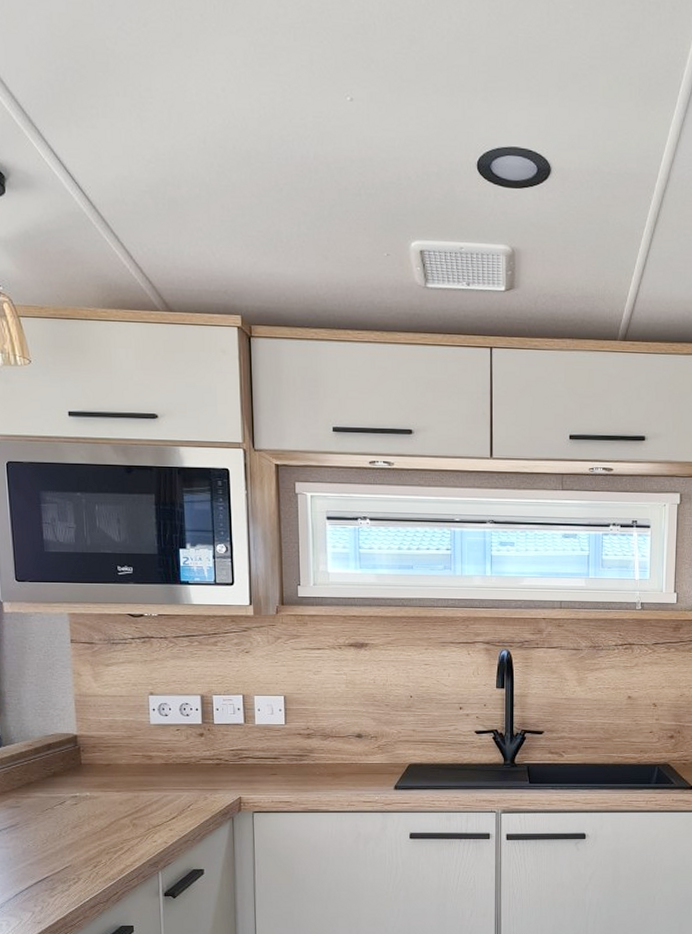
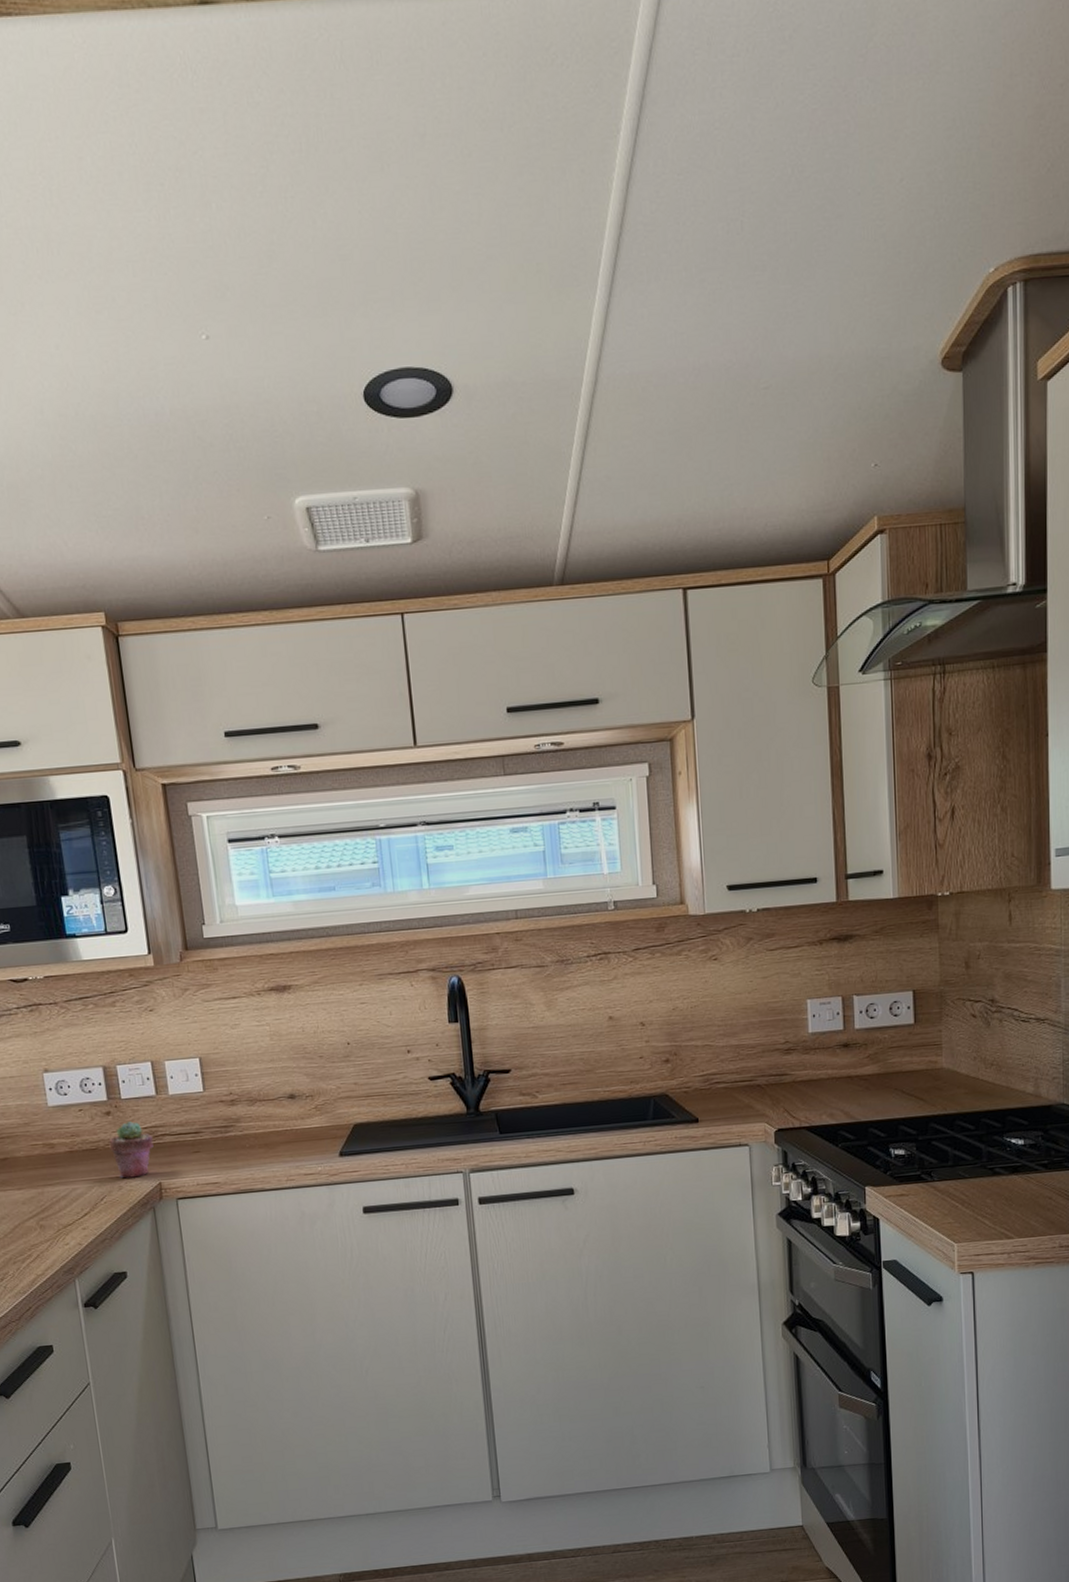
potted succulent: none [200,744,238,791] -> present [109,1121,154,1179]

